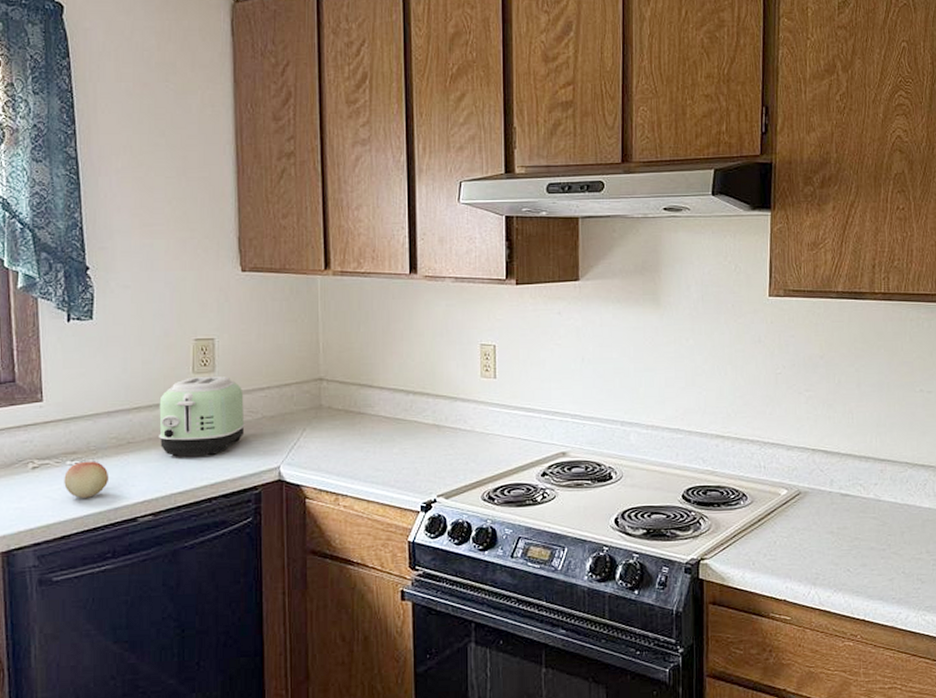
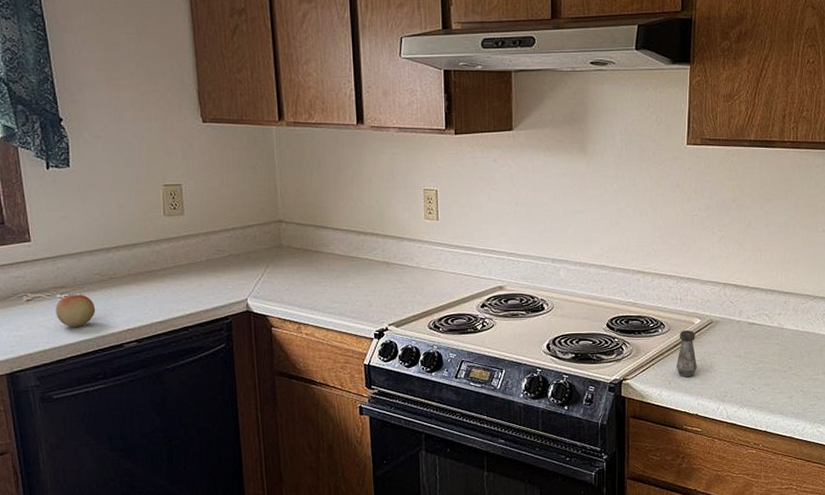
toaster: present [159,375,245,457] -> none [135,218,214,291]
salt shaker: none [760,502,784,557] -> present [676,330,697,378]

